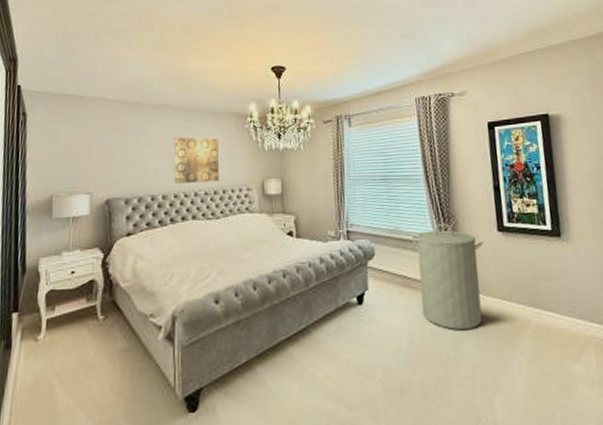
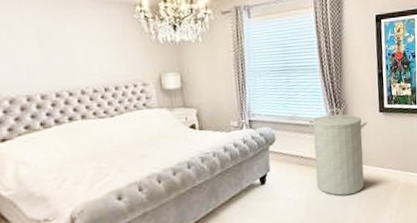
wall art: present [173,137,220,183] -> none [46,28,110,81]

